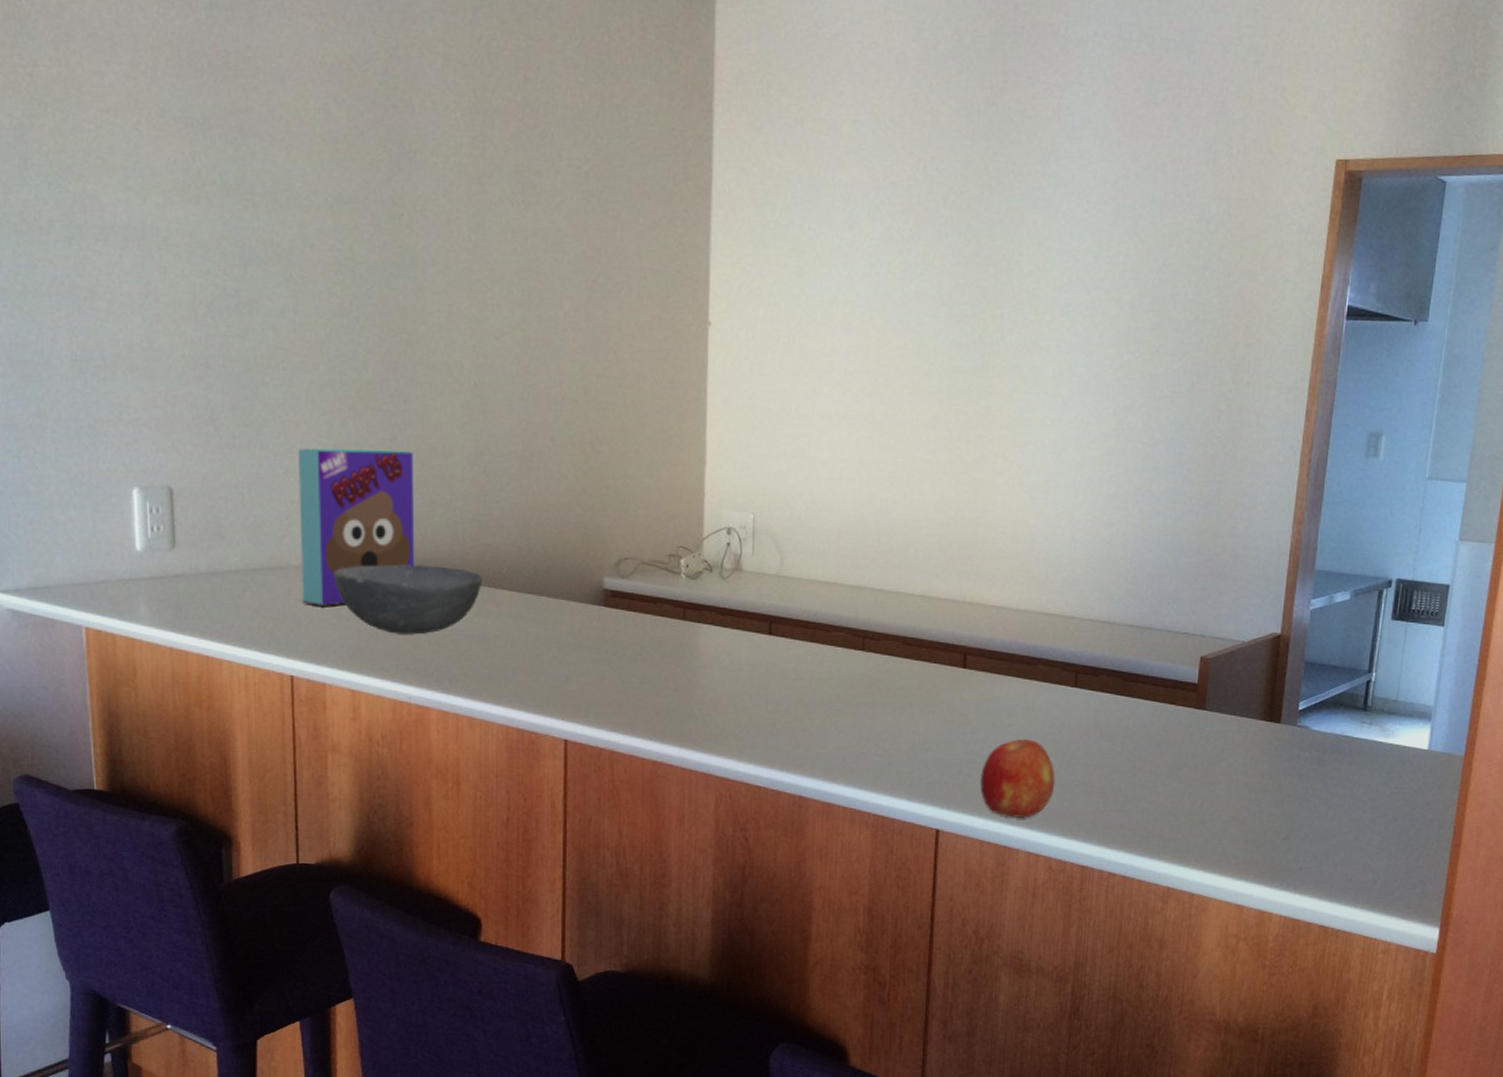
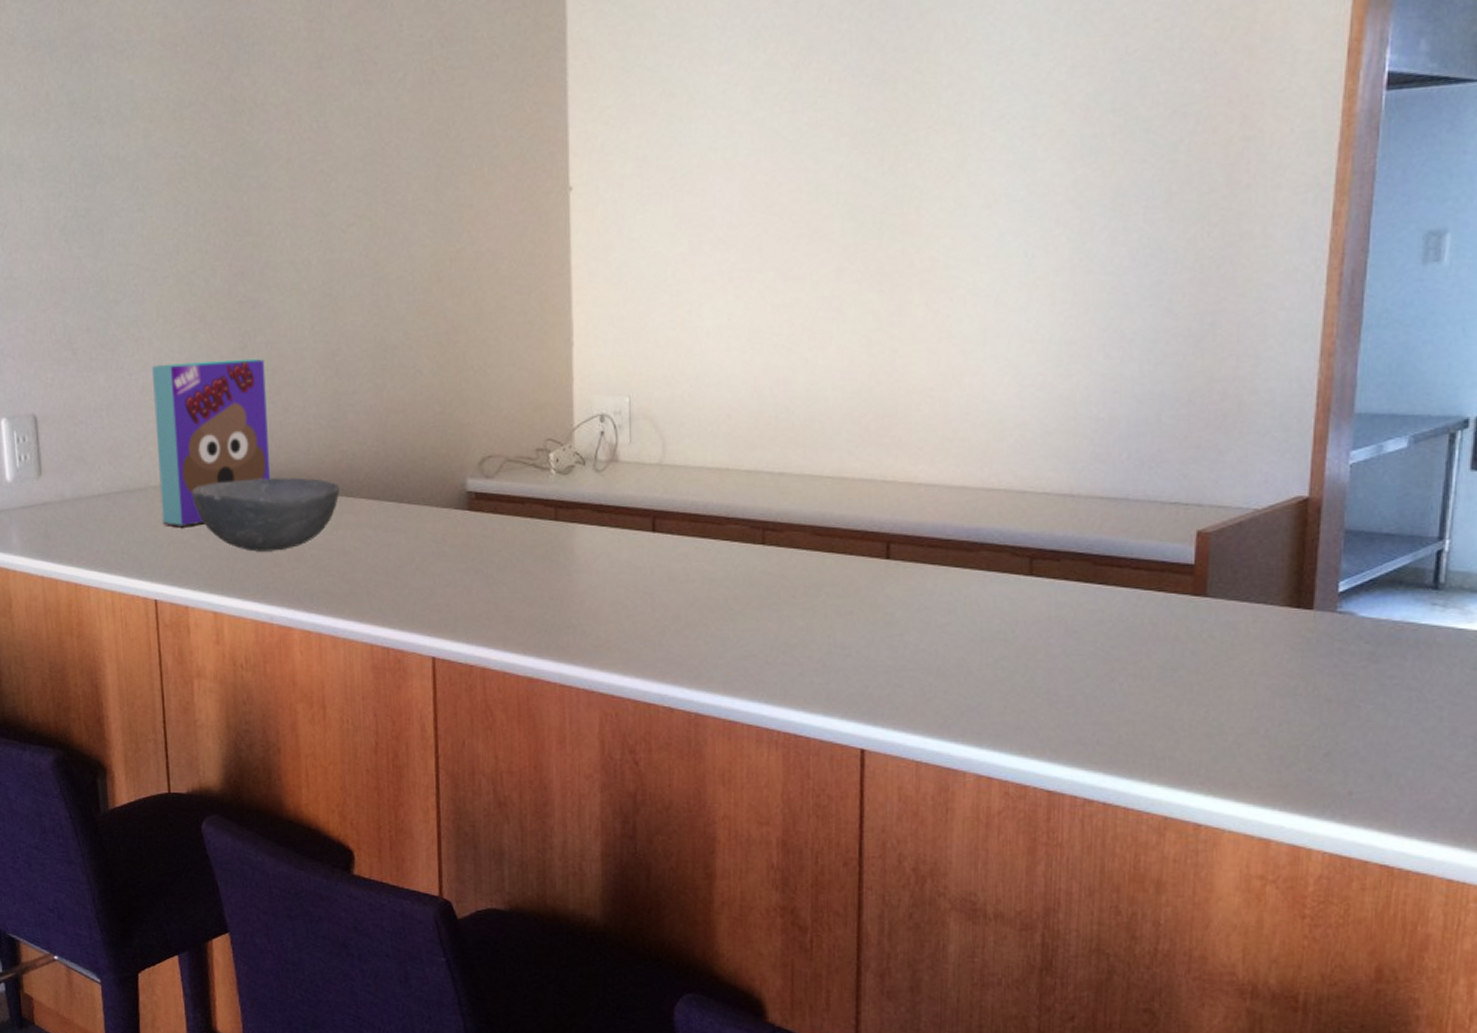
fruit: present [979,740,1056,818] -> none [912,641,1009,734]

